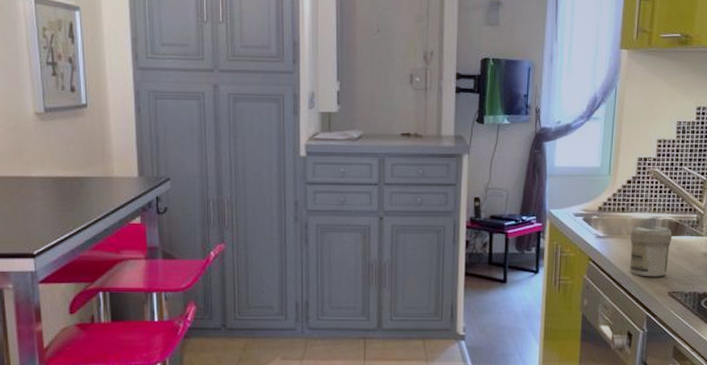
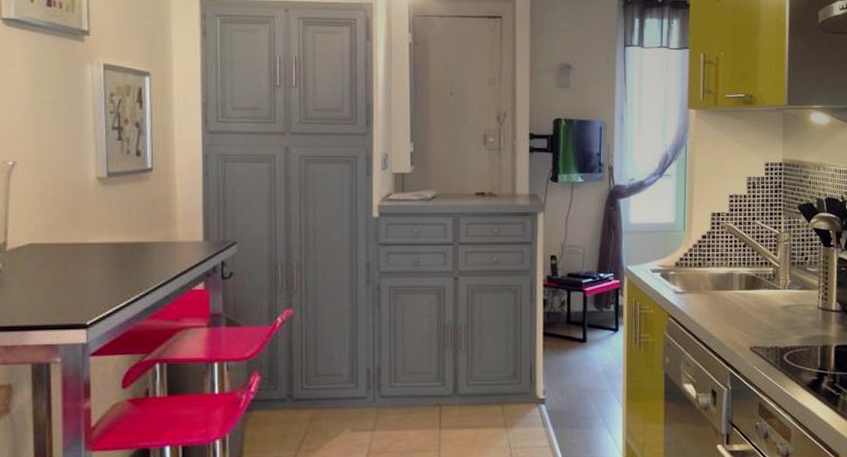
jar: present [630,225,673,277] -> none [709,280,750,333]

